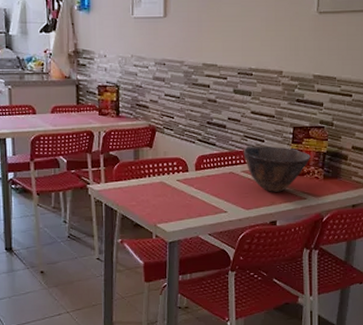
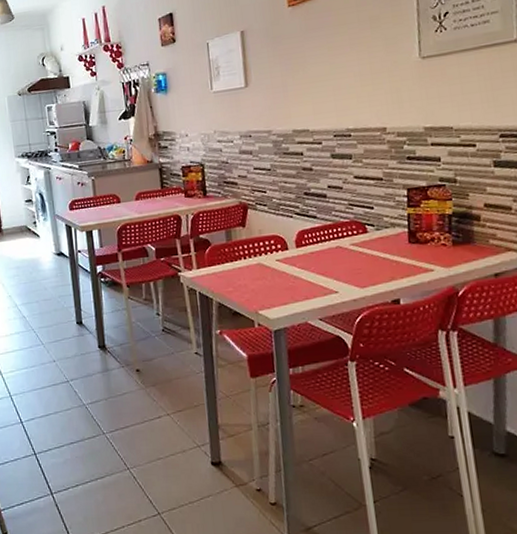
bowl: present [243,146,310,192] -> none [349,212,433,266]

